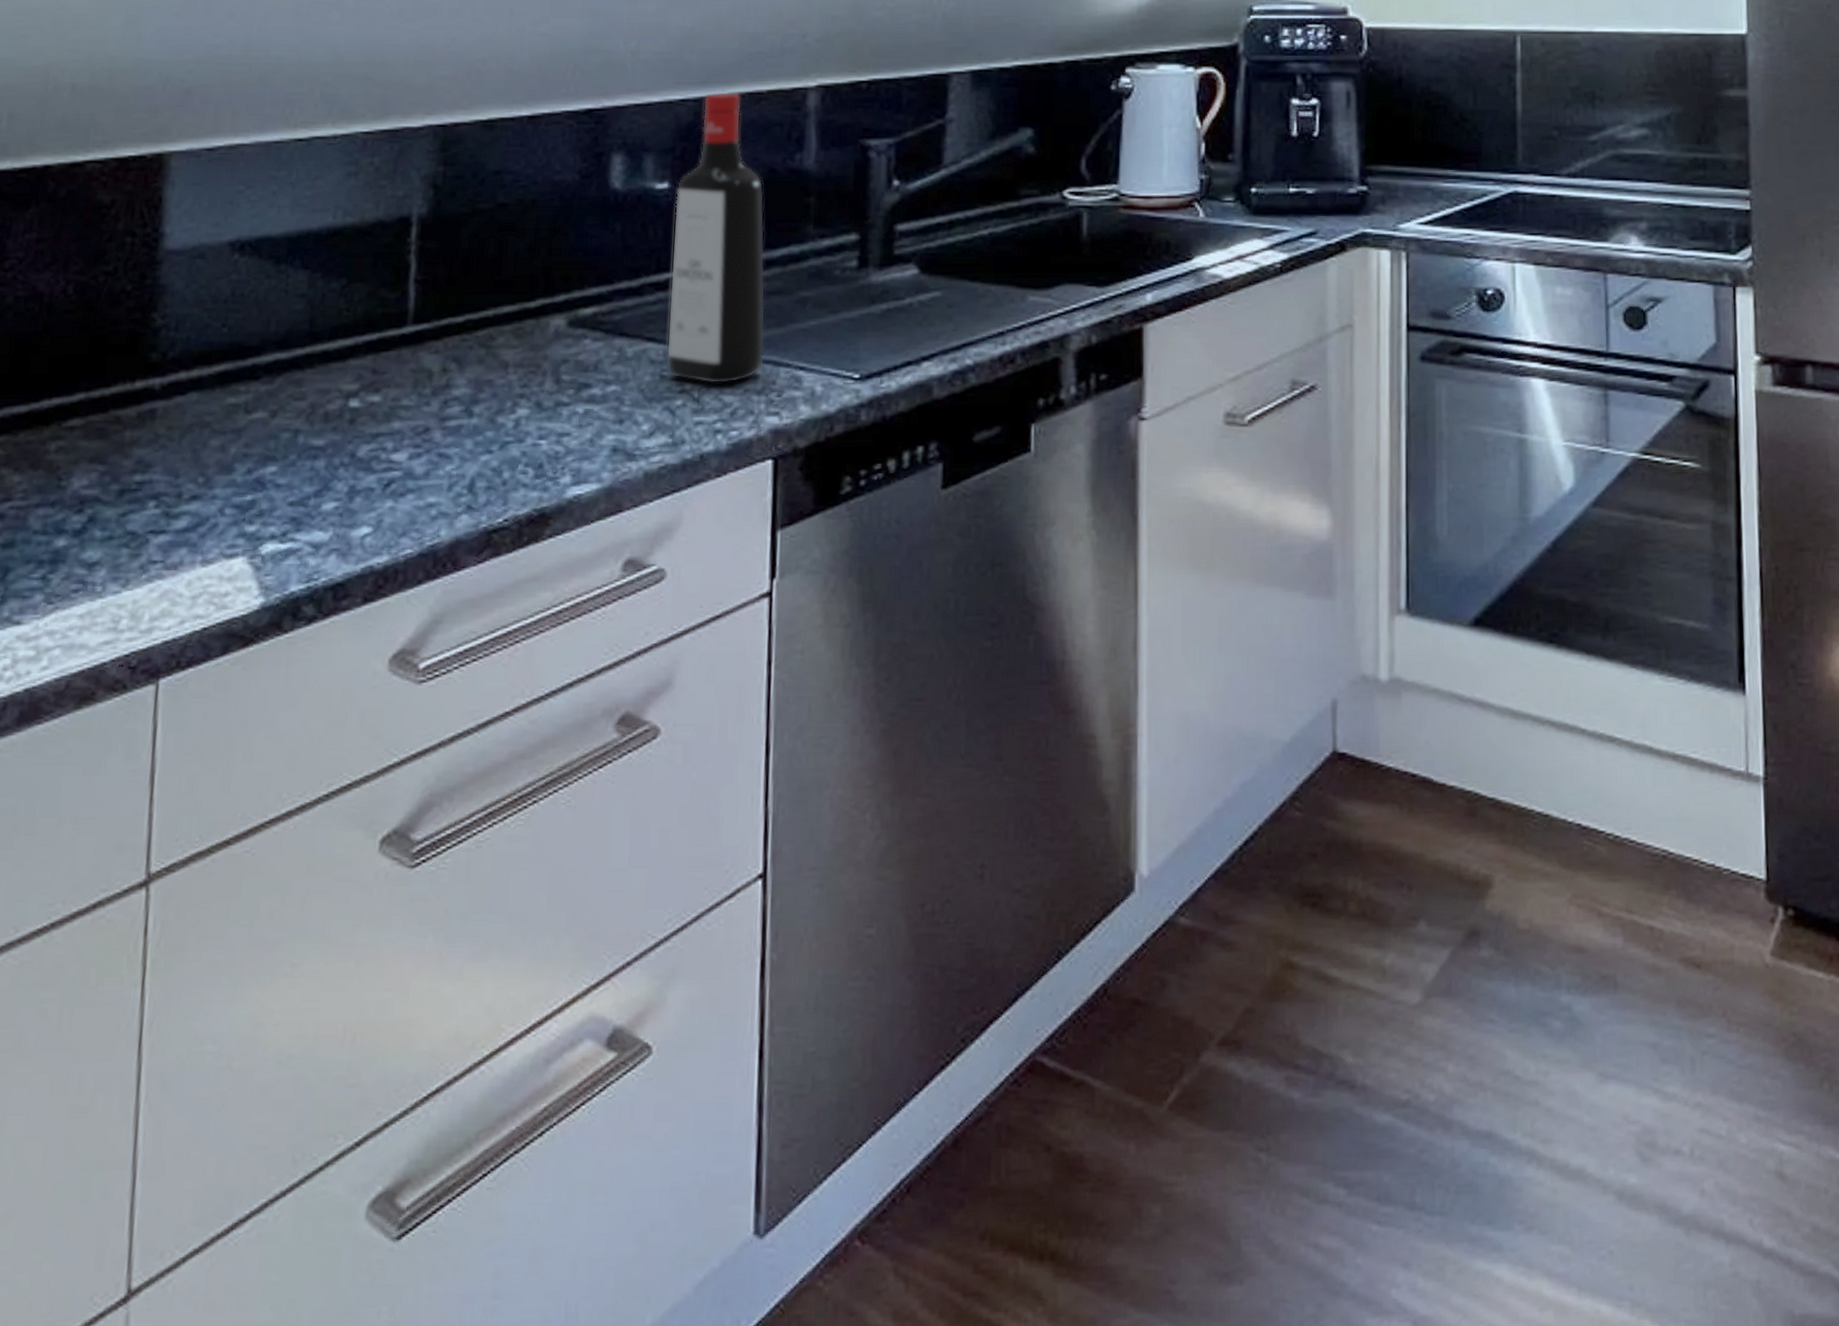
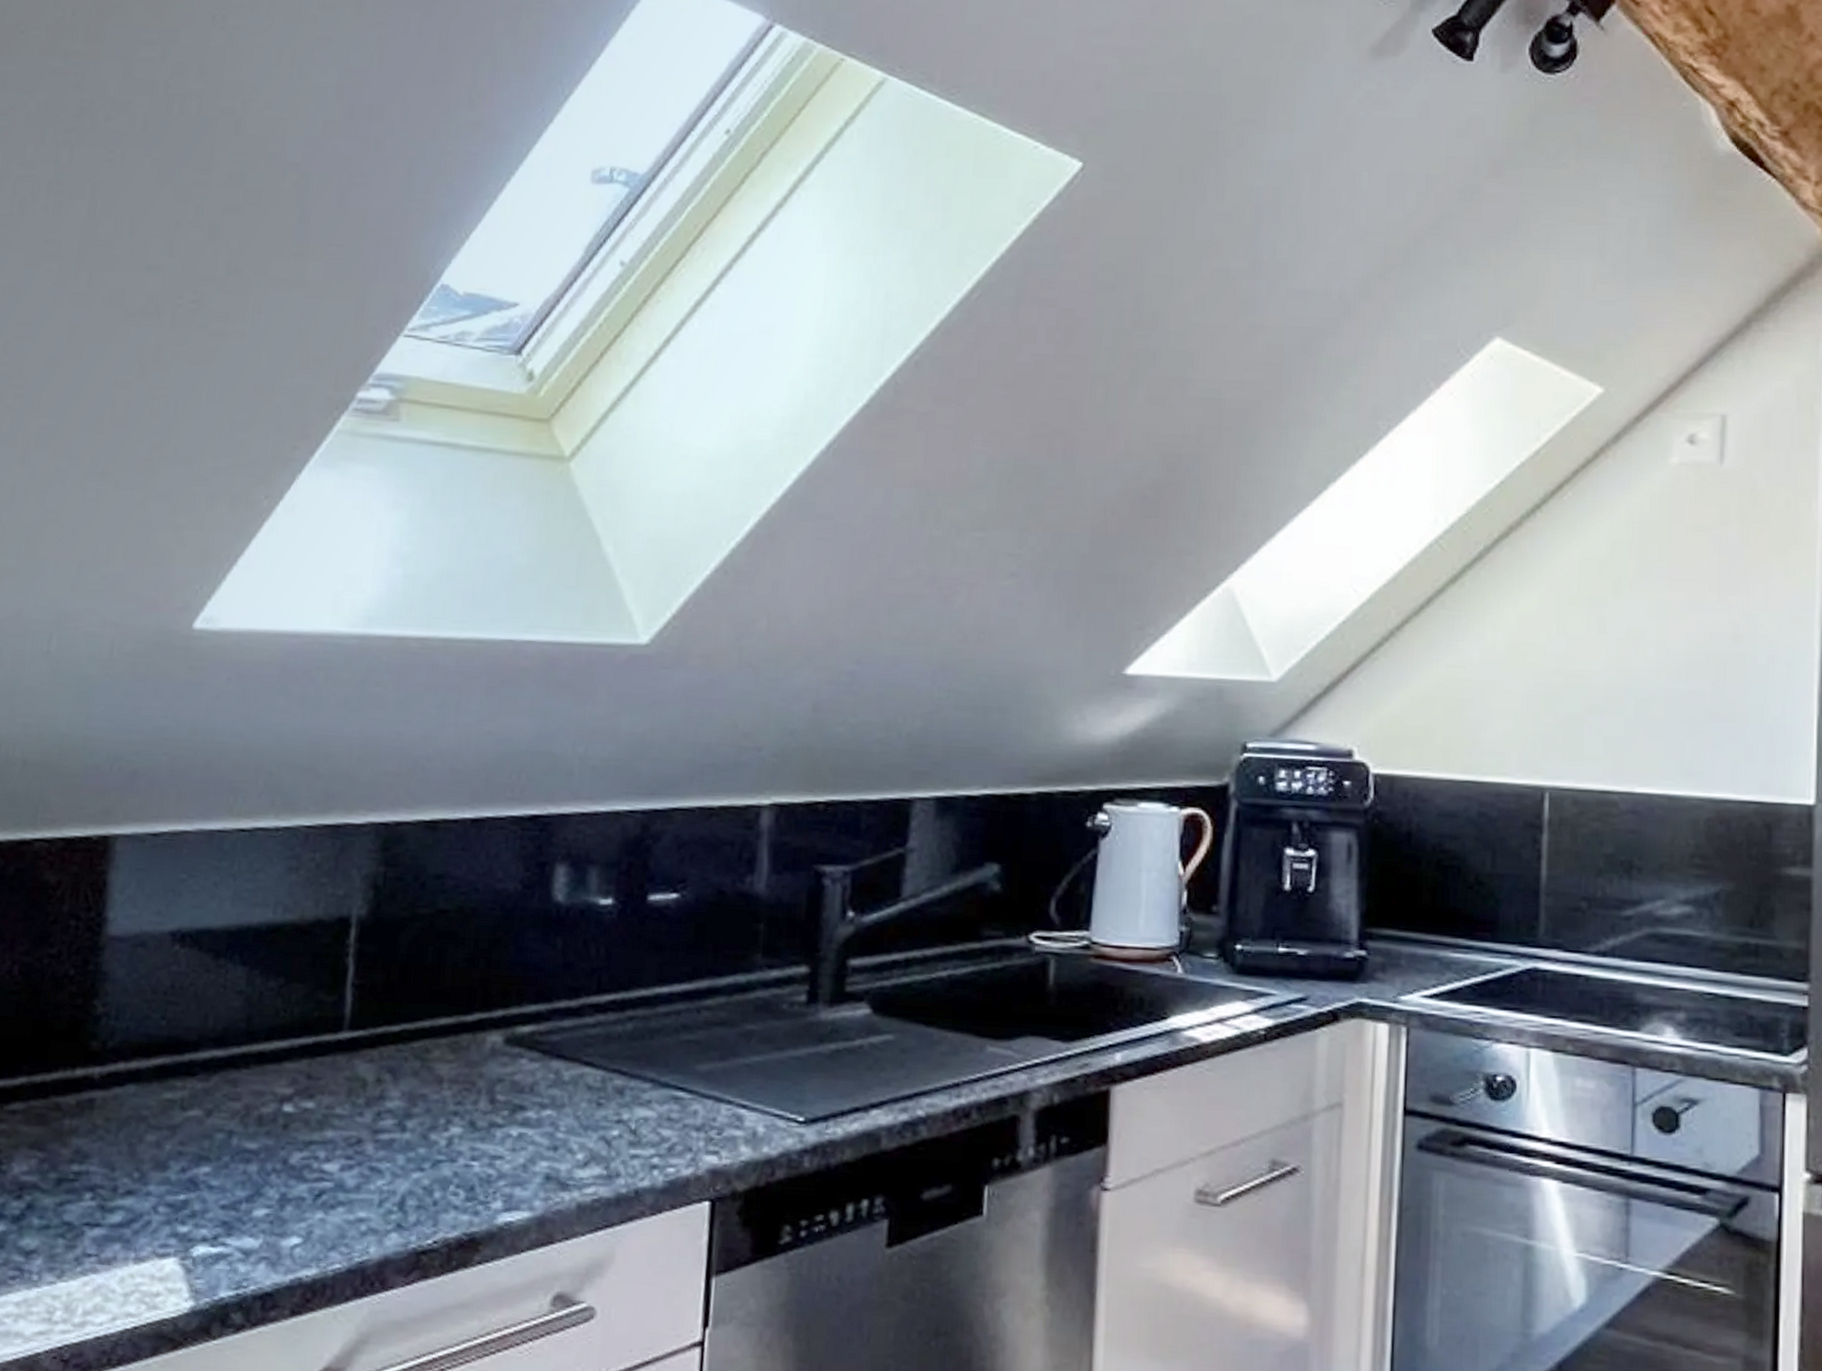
liquor bottle: present [666,92,766,385] -> none [604,804,712,1118]

